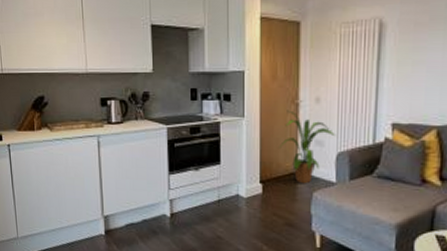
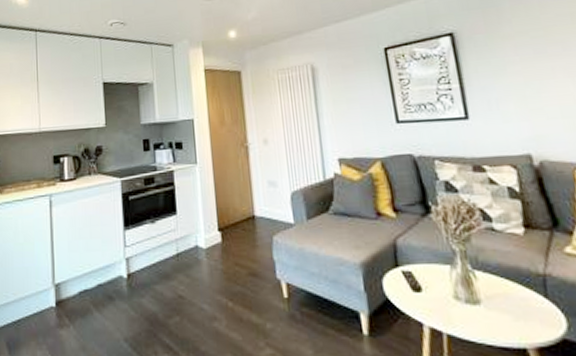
house plant: present [278,110,335,184] -> none [233,153,287,228]

